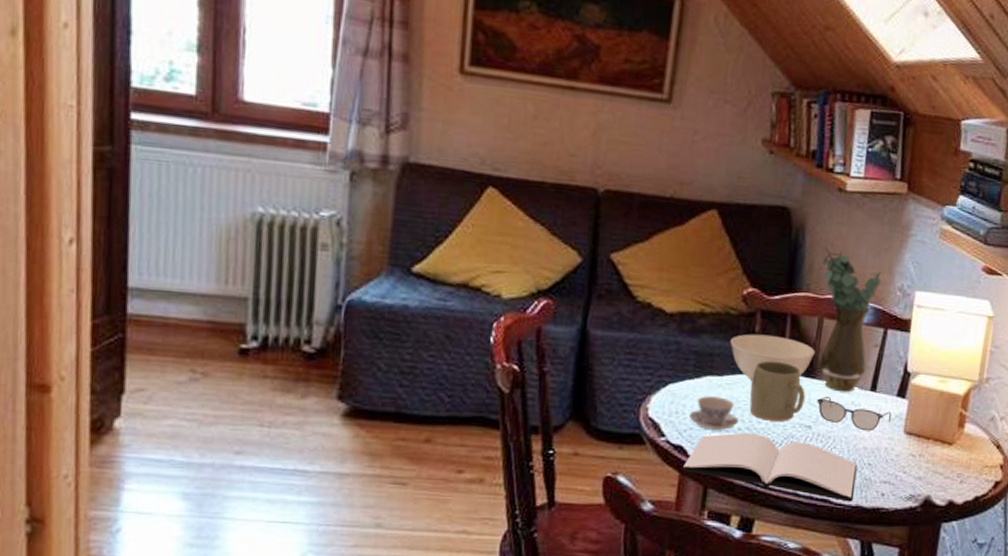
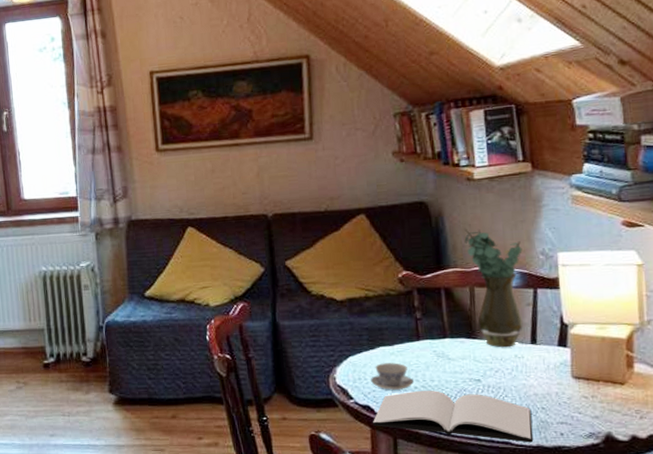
bowl: present [730,334,815,383] -> none [394,307,472,348]
mug: present [749,360,805,422] -> none [418,328,470,379]
glasses: present [817,397,892,431] -> none [481,353,557,380]

